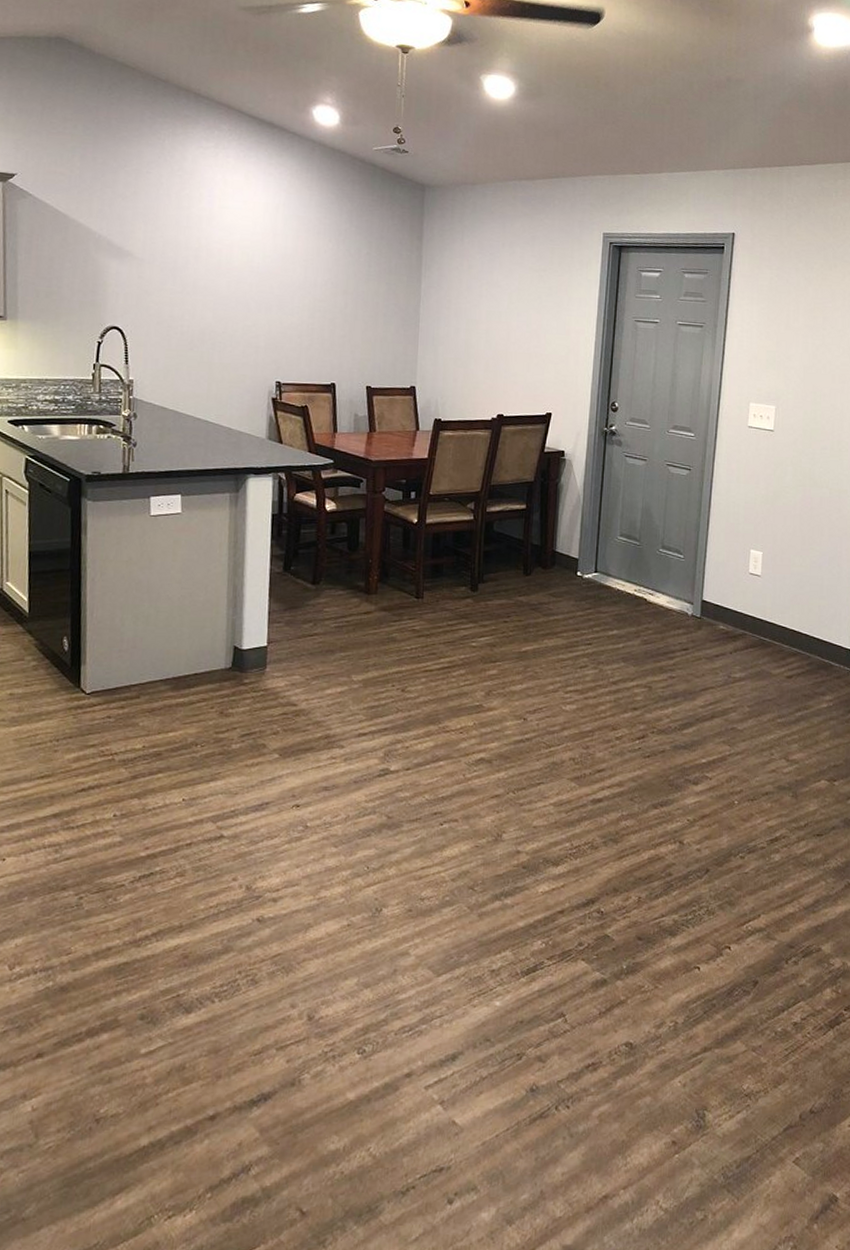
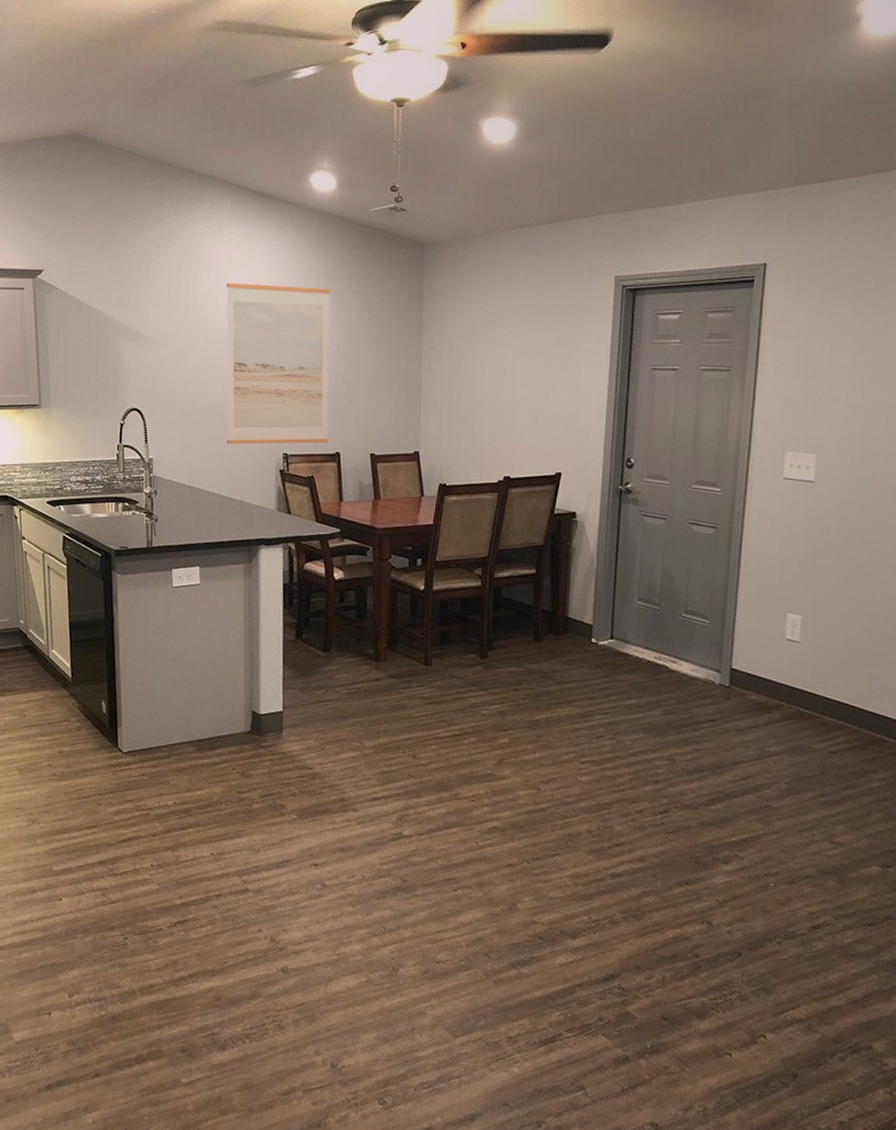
wall art: none [215,205,330,374] -> present [226,282,330,444]

